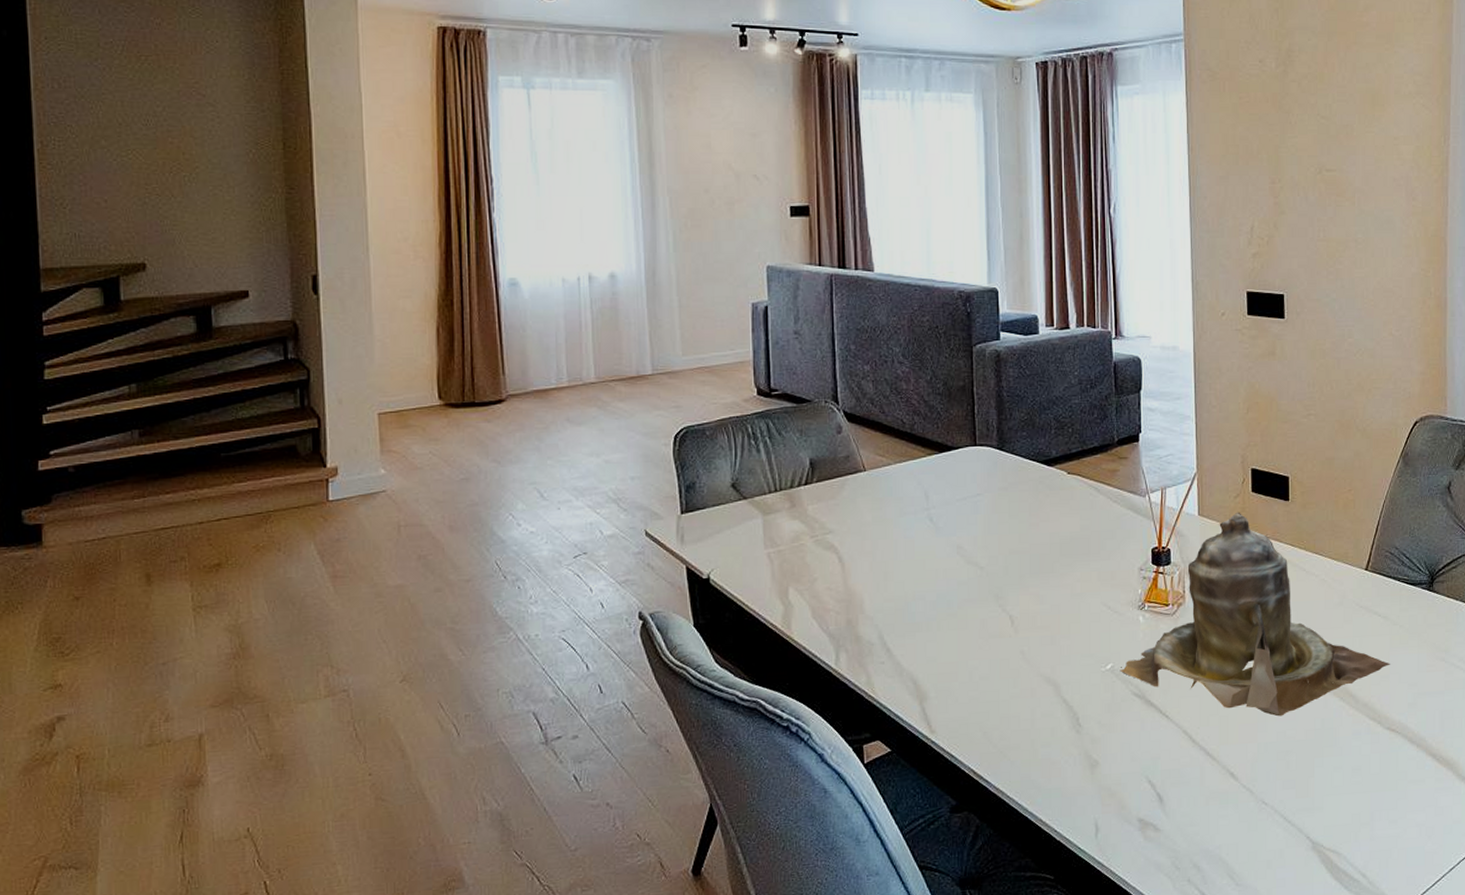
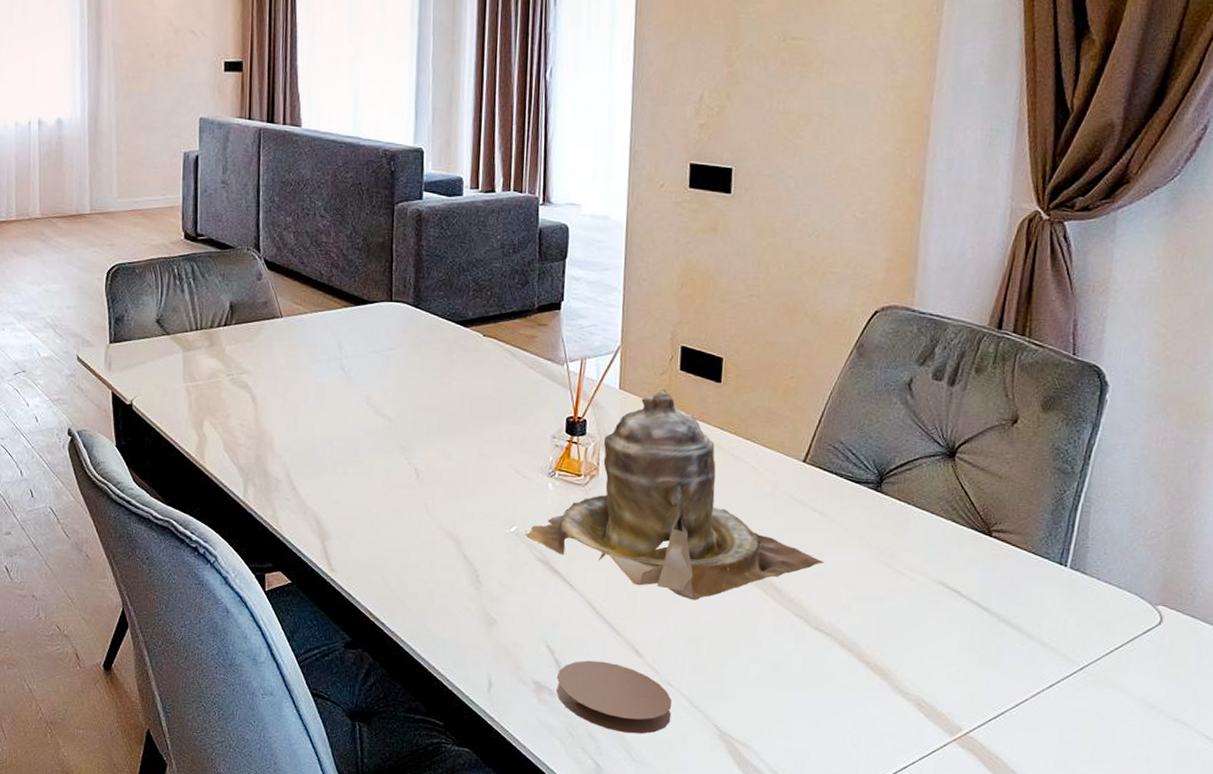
coaster: none [1159,789,1268,859] -> present [556,660,672,734]

